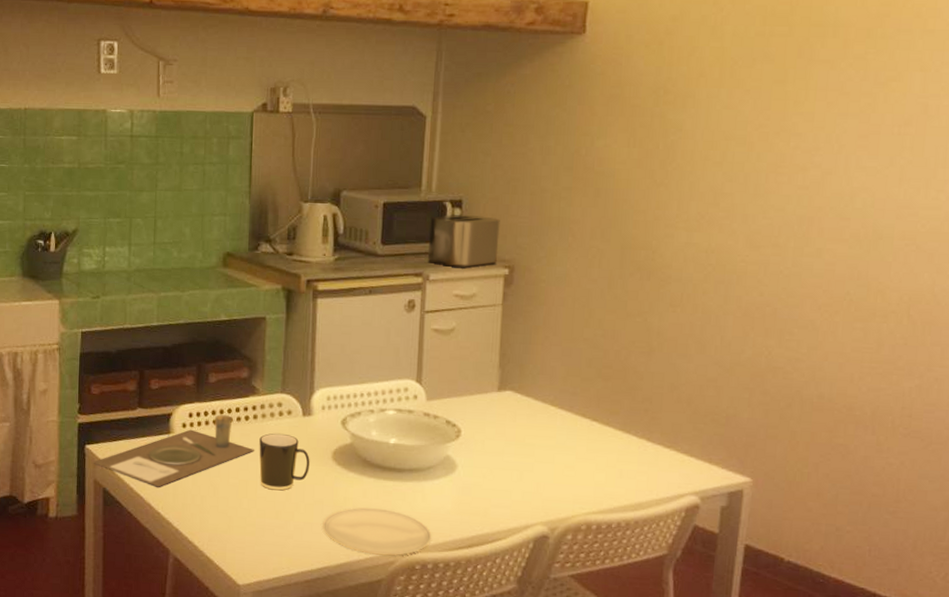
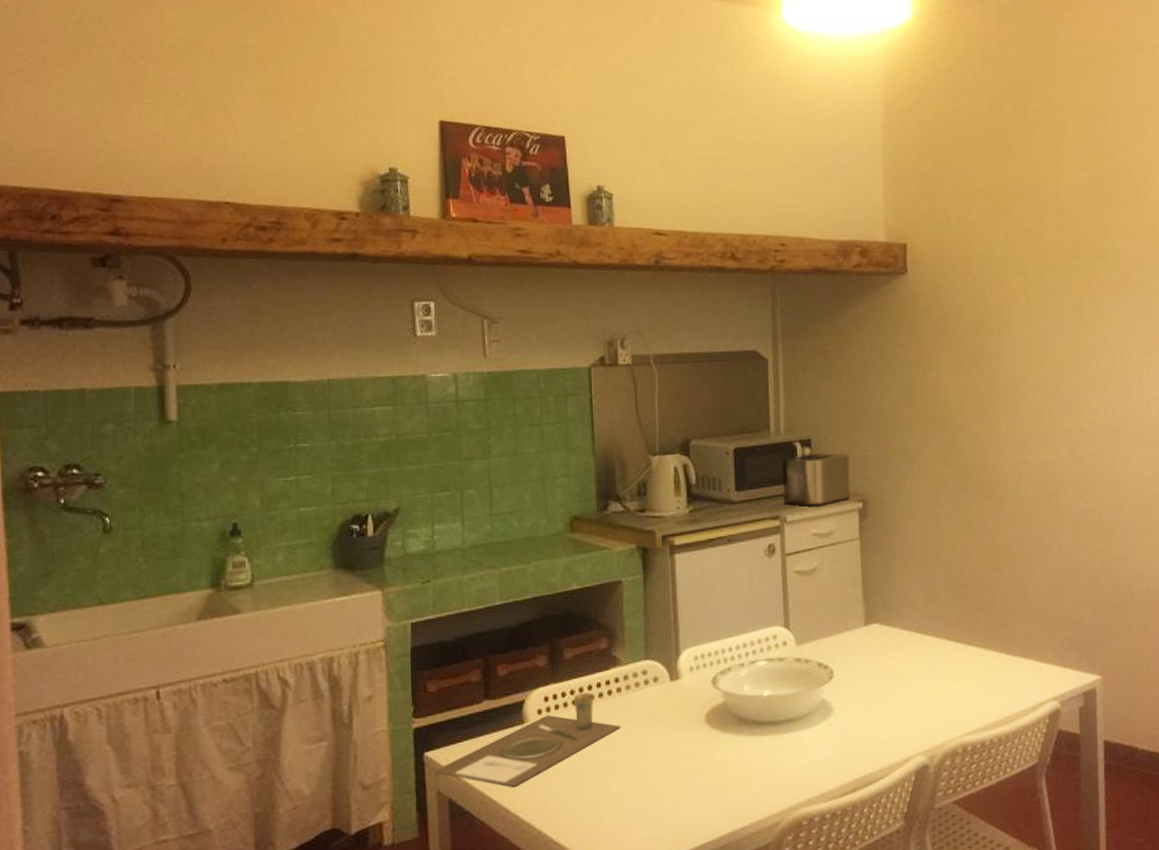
mug: present [259,433,310,491] -> none [625,703,682,768]
plate: present [322,507,432,556] -> none [701,766,816,819]

